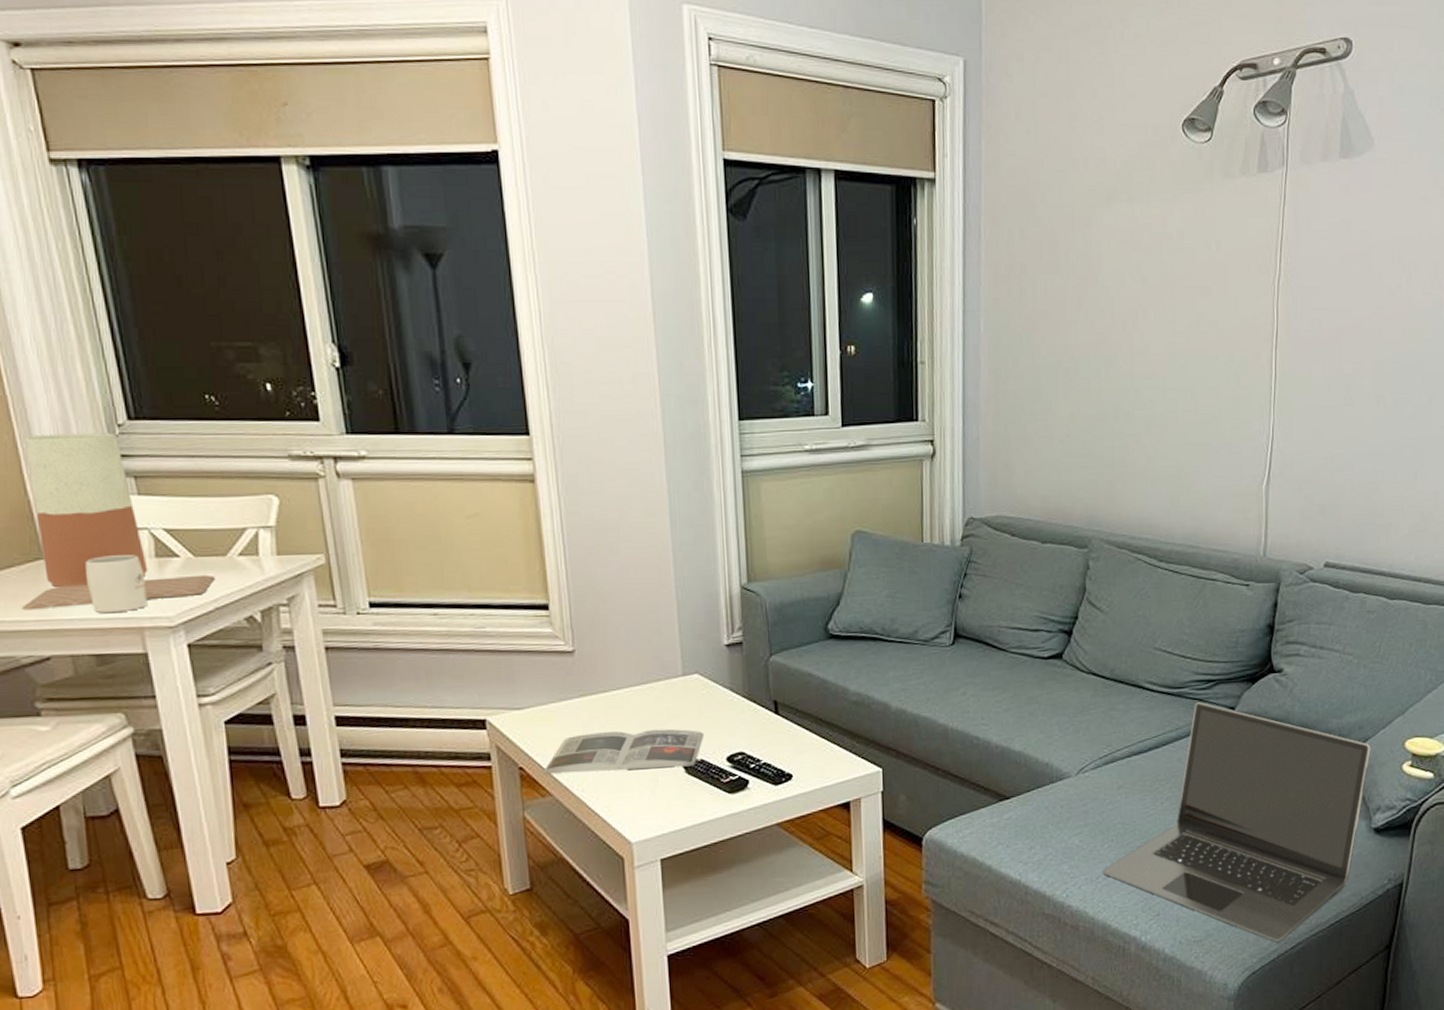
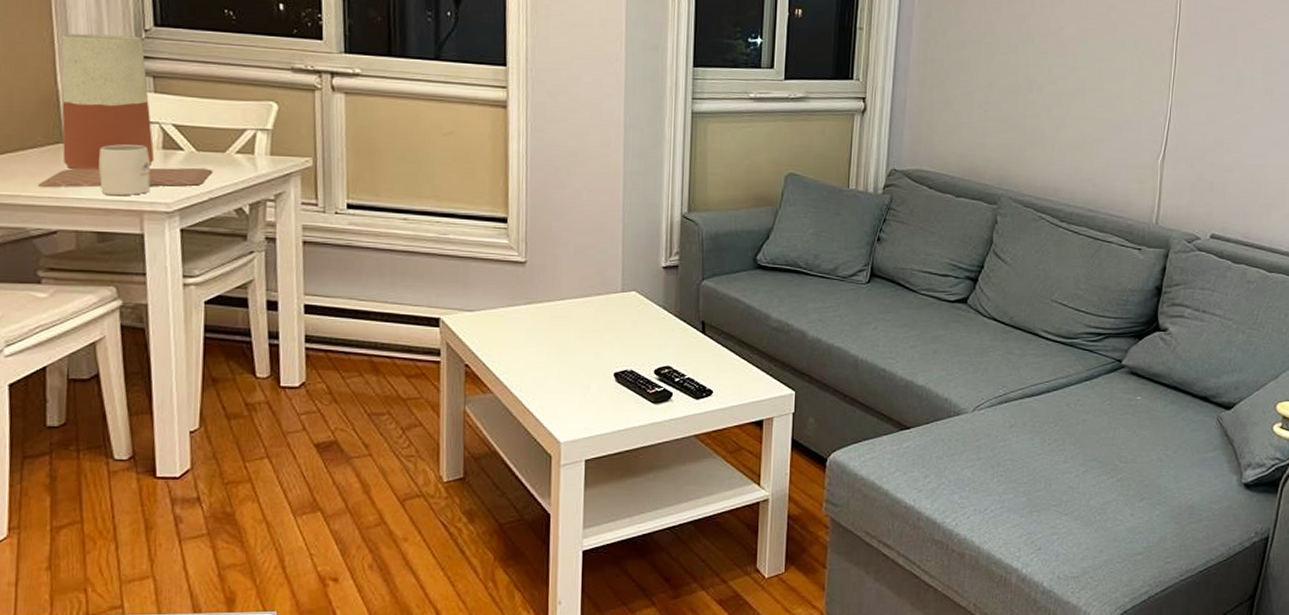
magazine: present [542,728,705,774] -> none [486,337,636,376]
laptop: present [1103,702,1371,942] -> none [991,353,1245,584]

